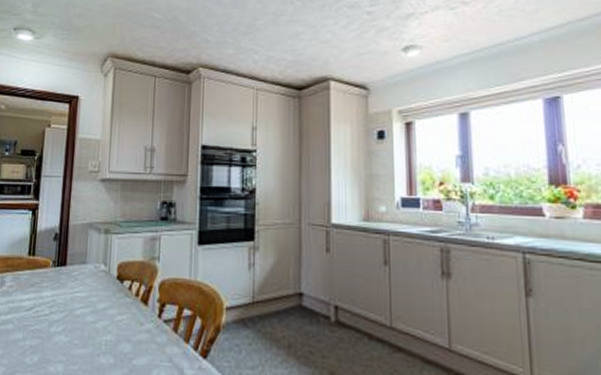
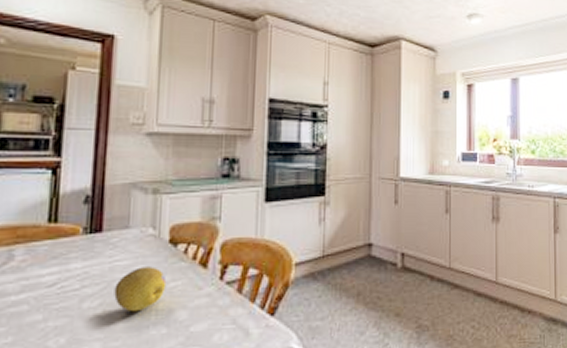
fruit: none [74,299,115,340] -> present [114,267,167,312]

